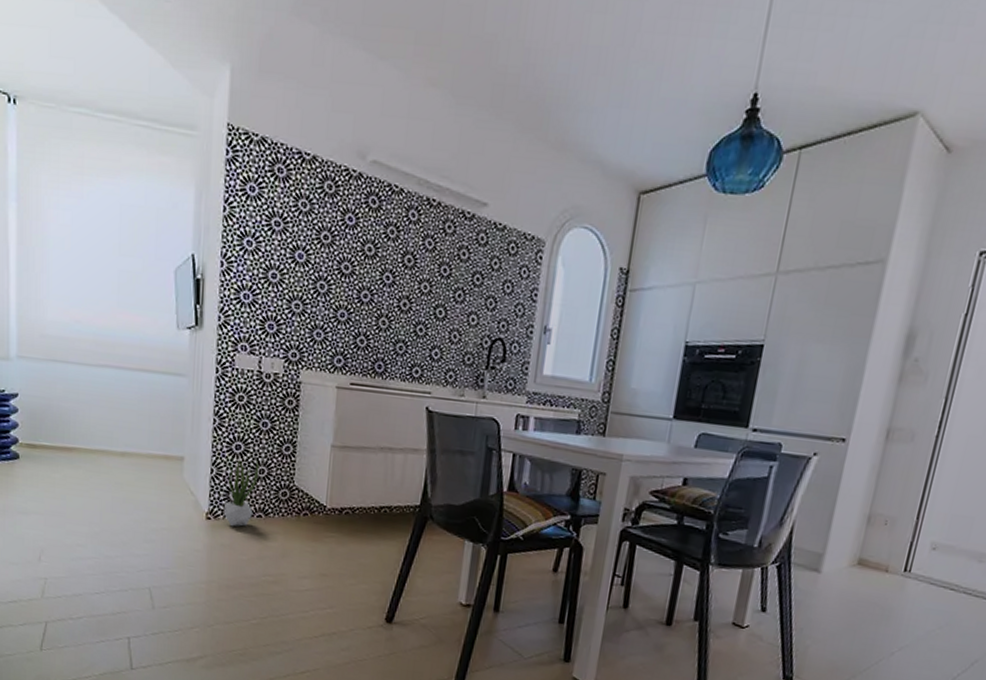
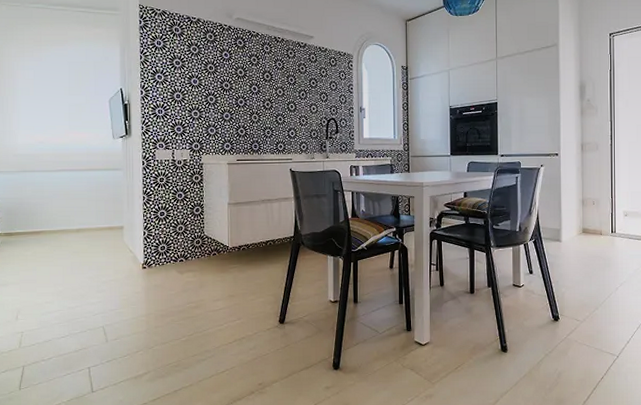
potted plant: present [224,458,260,527] -> none [155,220,179,271]

